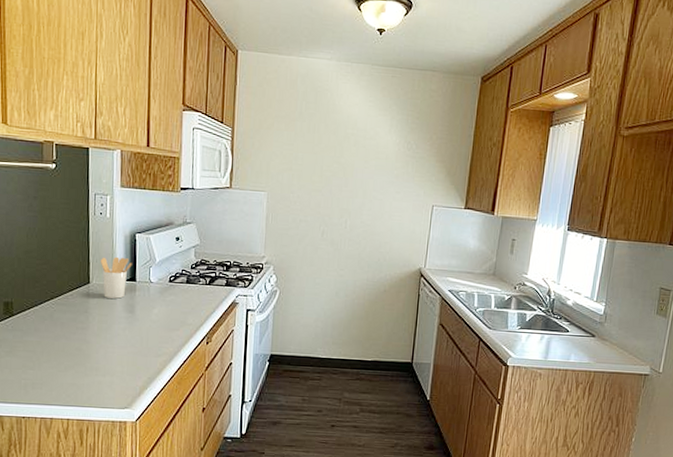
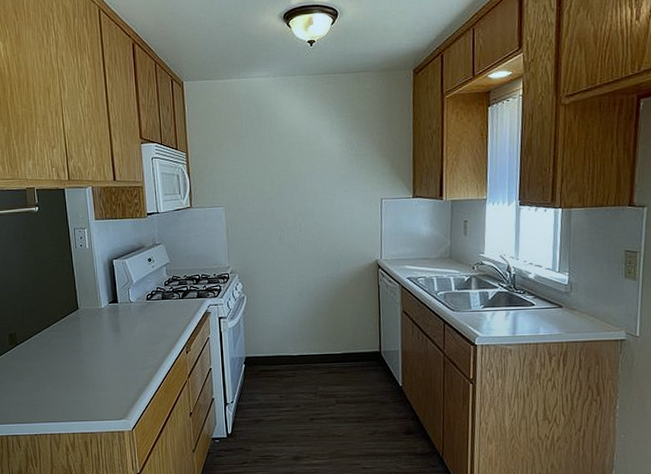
utensil holder: present [100,256,132,299] -> none [85,282,113,321]

